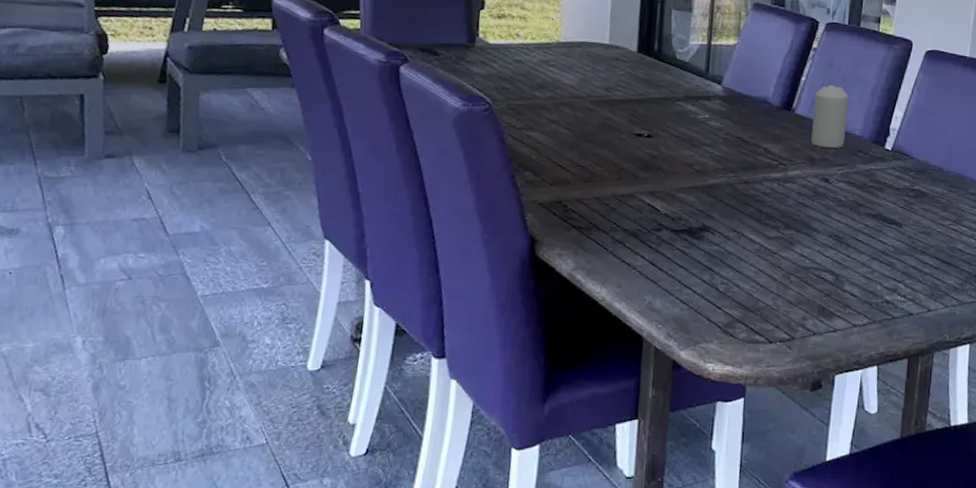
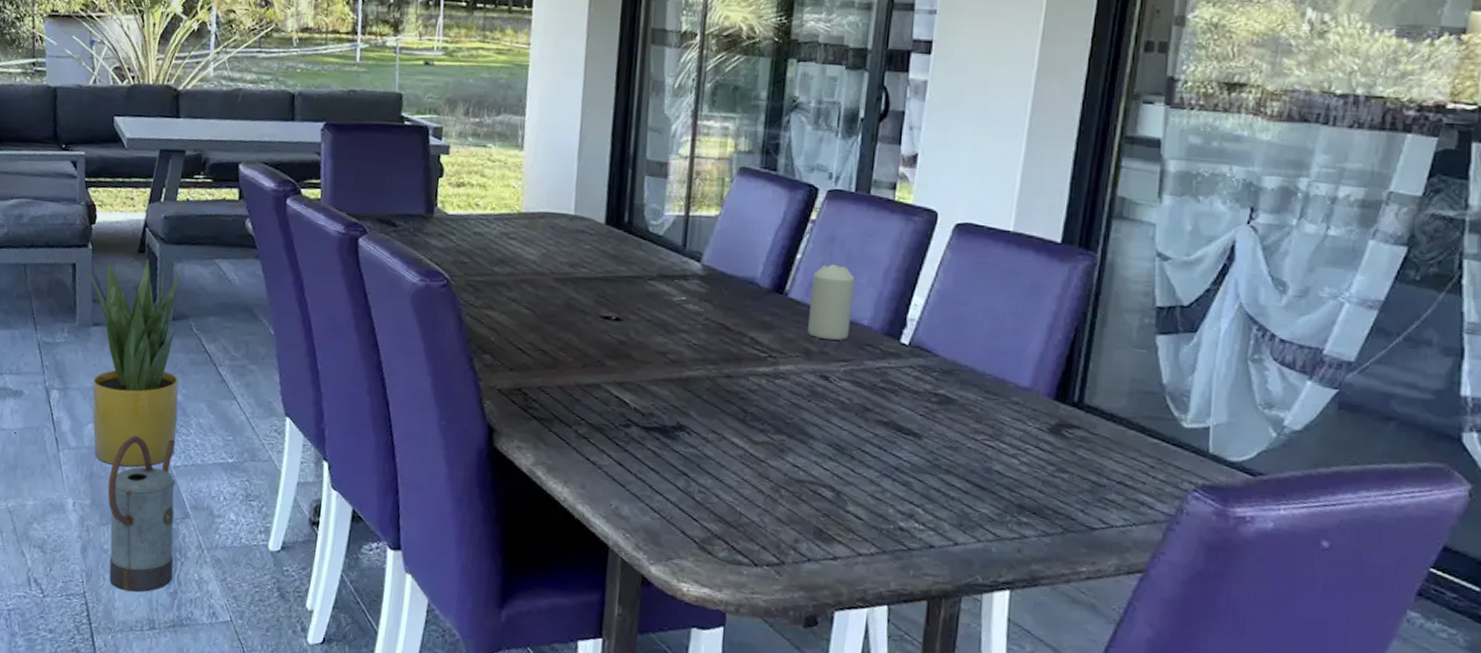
planter: none [98,88,212,300] -> present [87,258,185,467]
watering can: none [124,268,204,426] -> present [107,435,176,592]

